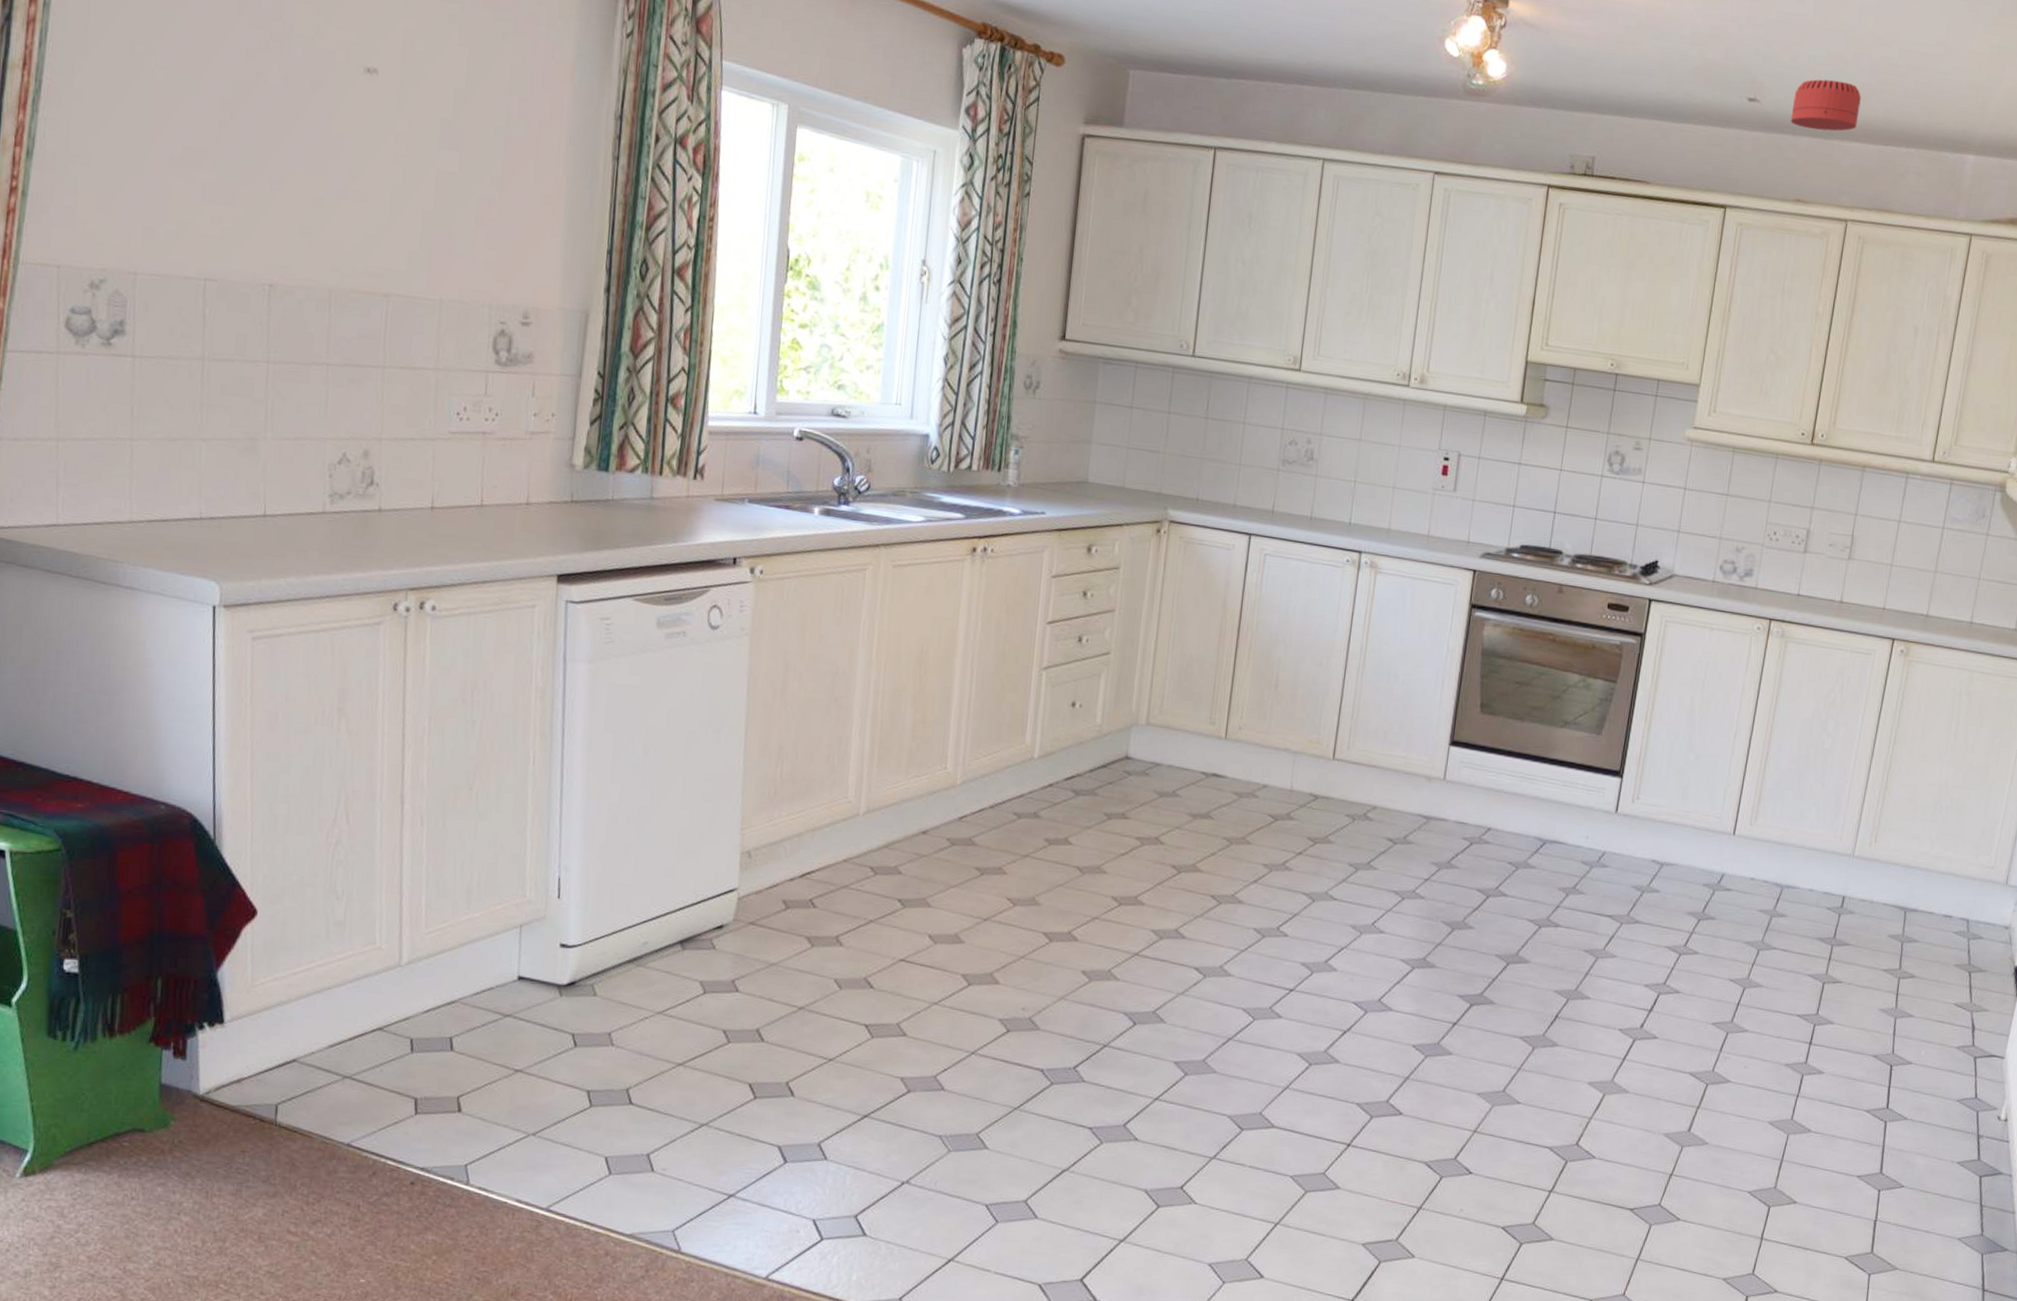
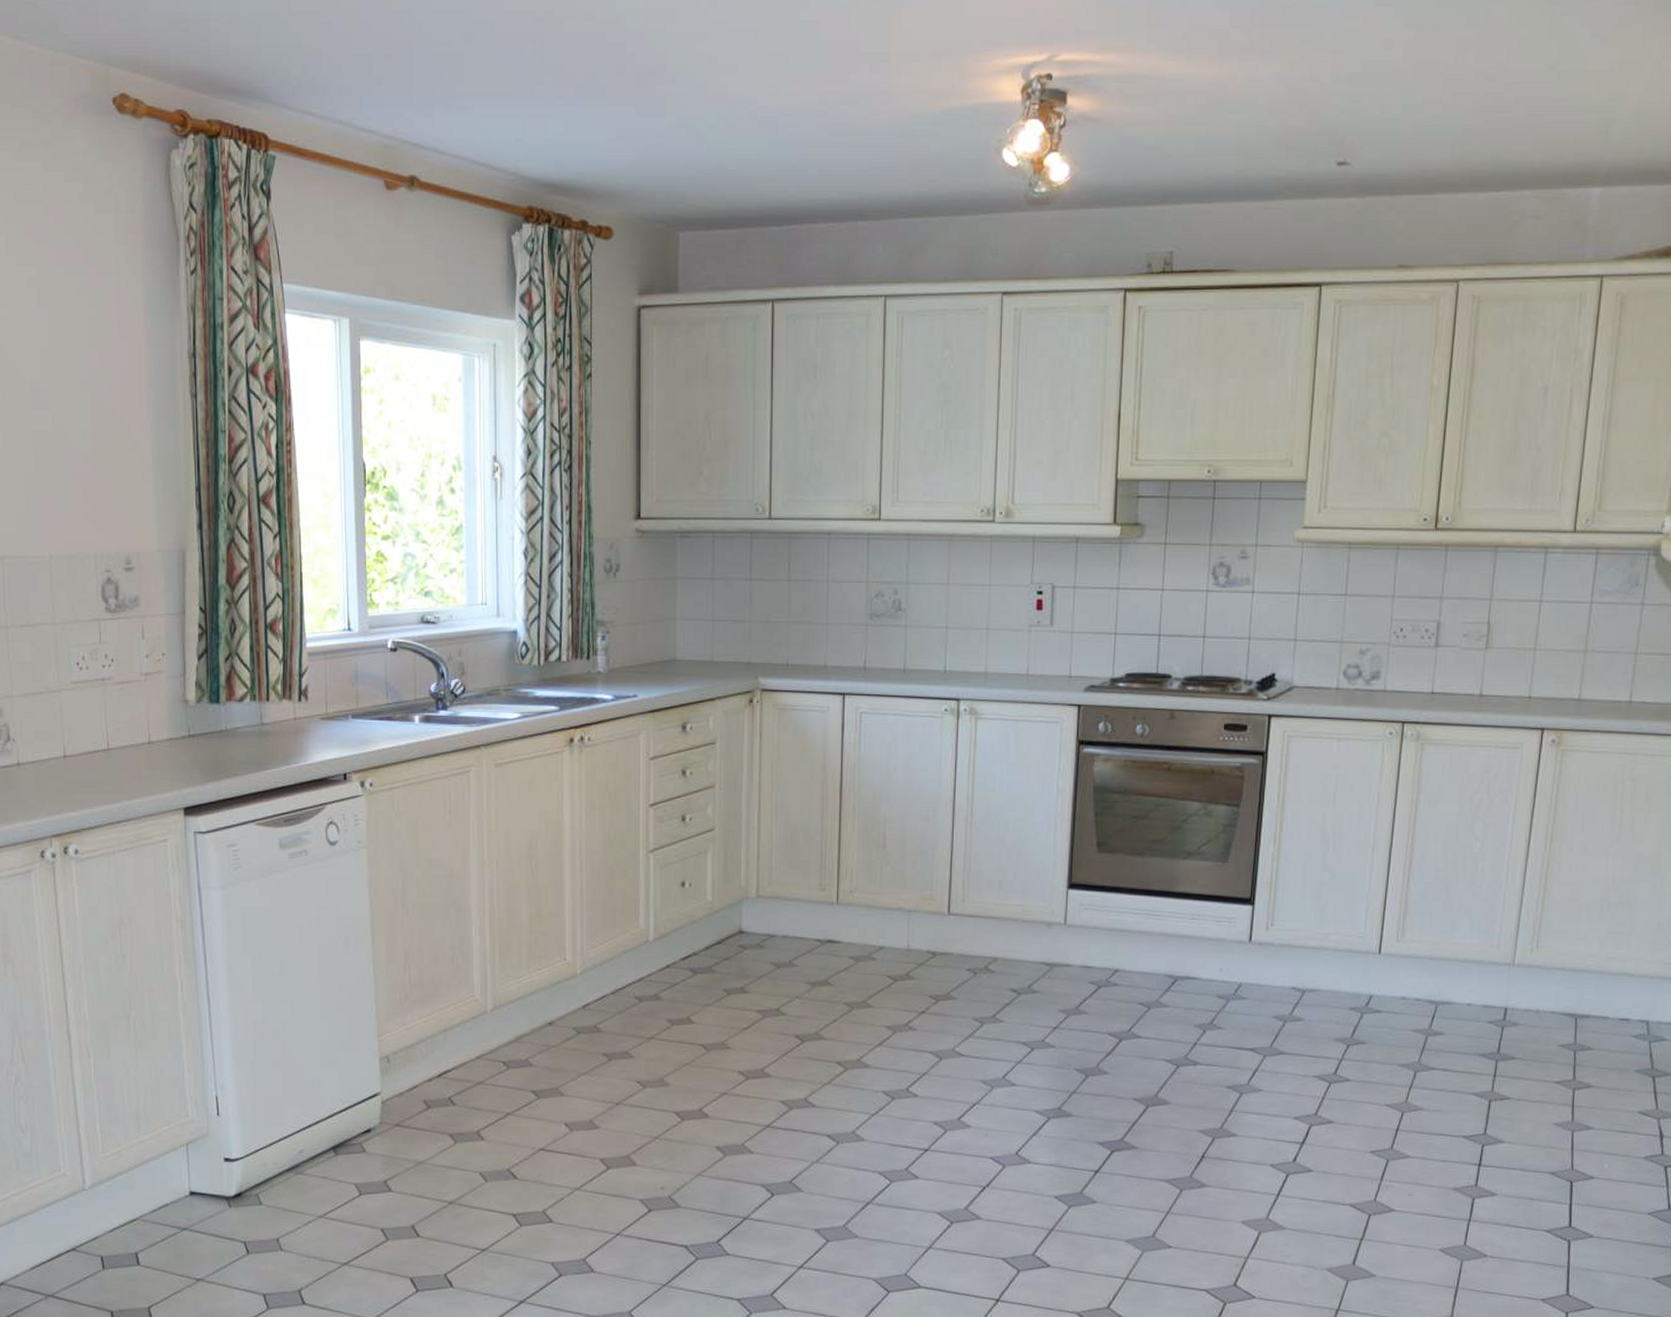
smoke detector: present [1790,79,1861,131] -> none [1386,127,1465,185]

